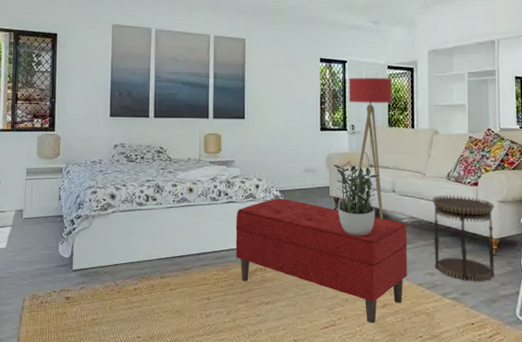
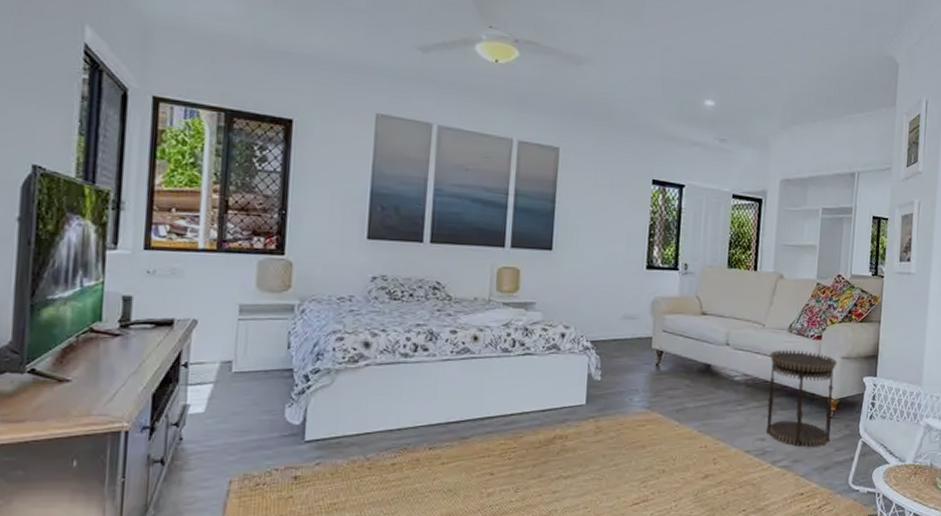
bench: present [235,198,408,323] -> none [529,349,739,497]
potted plant: present [333,161,379,236] -> none [659,307,713,396]
floor lamp: present [348,77,392,219] -> none [679,206,736,376]

